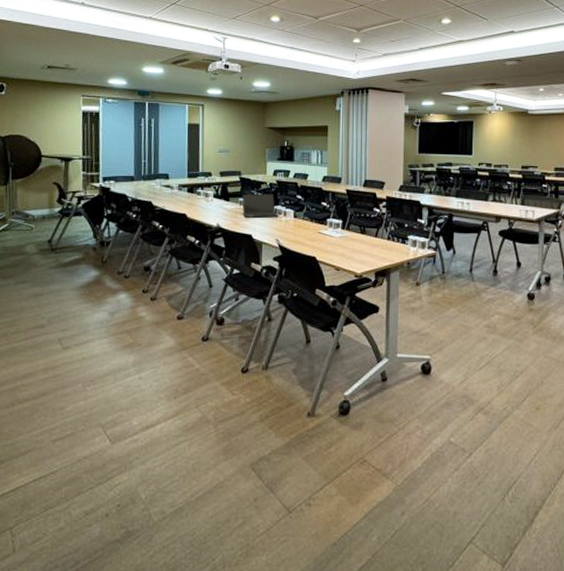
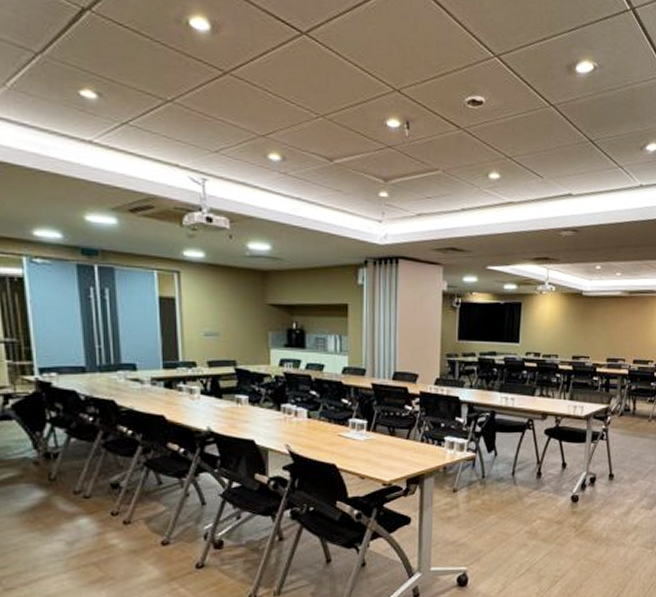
laptop: present [241,193,279,219] -> none [238,388,288,421]

